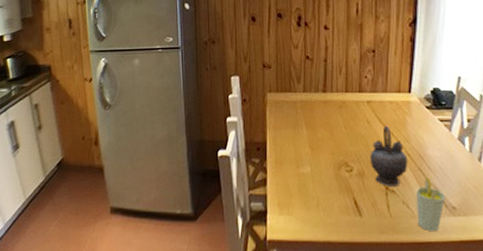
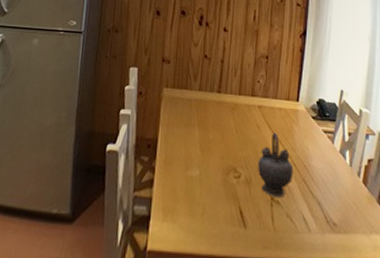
cup: present [416,177,446,232] -> none [300,189,328,250]

